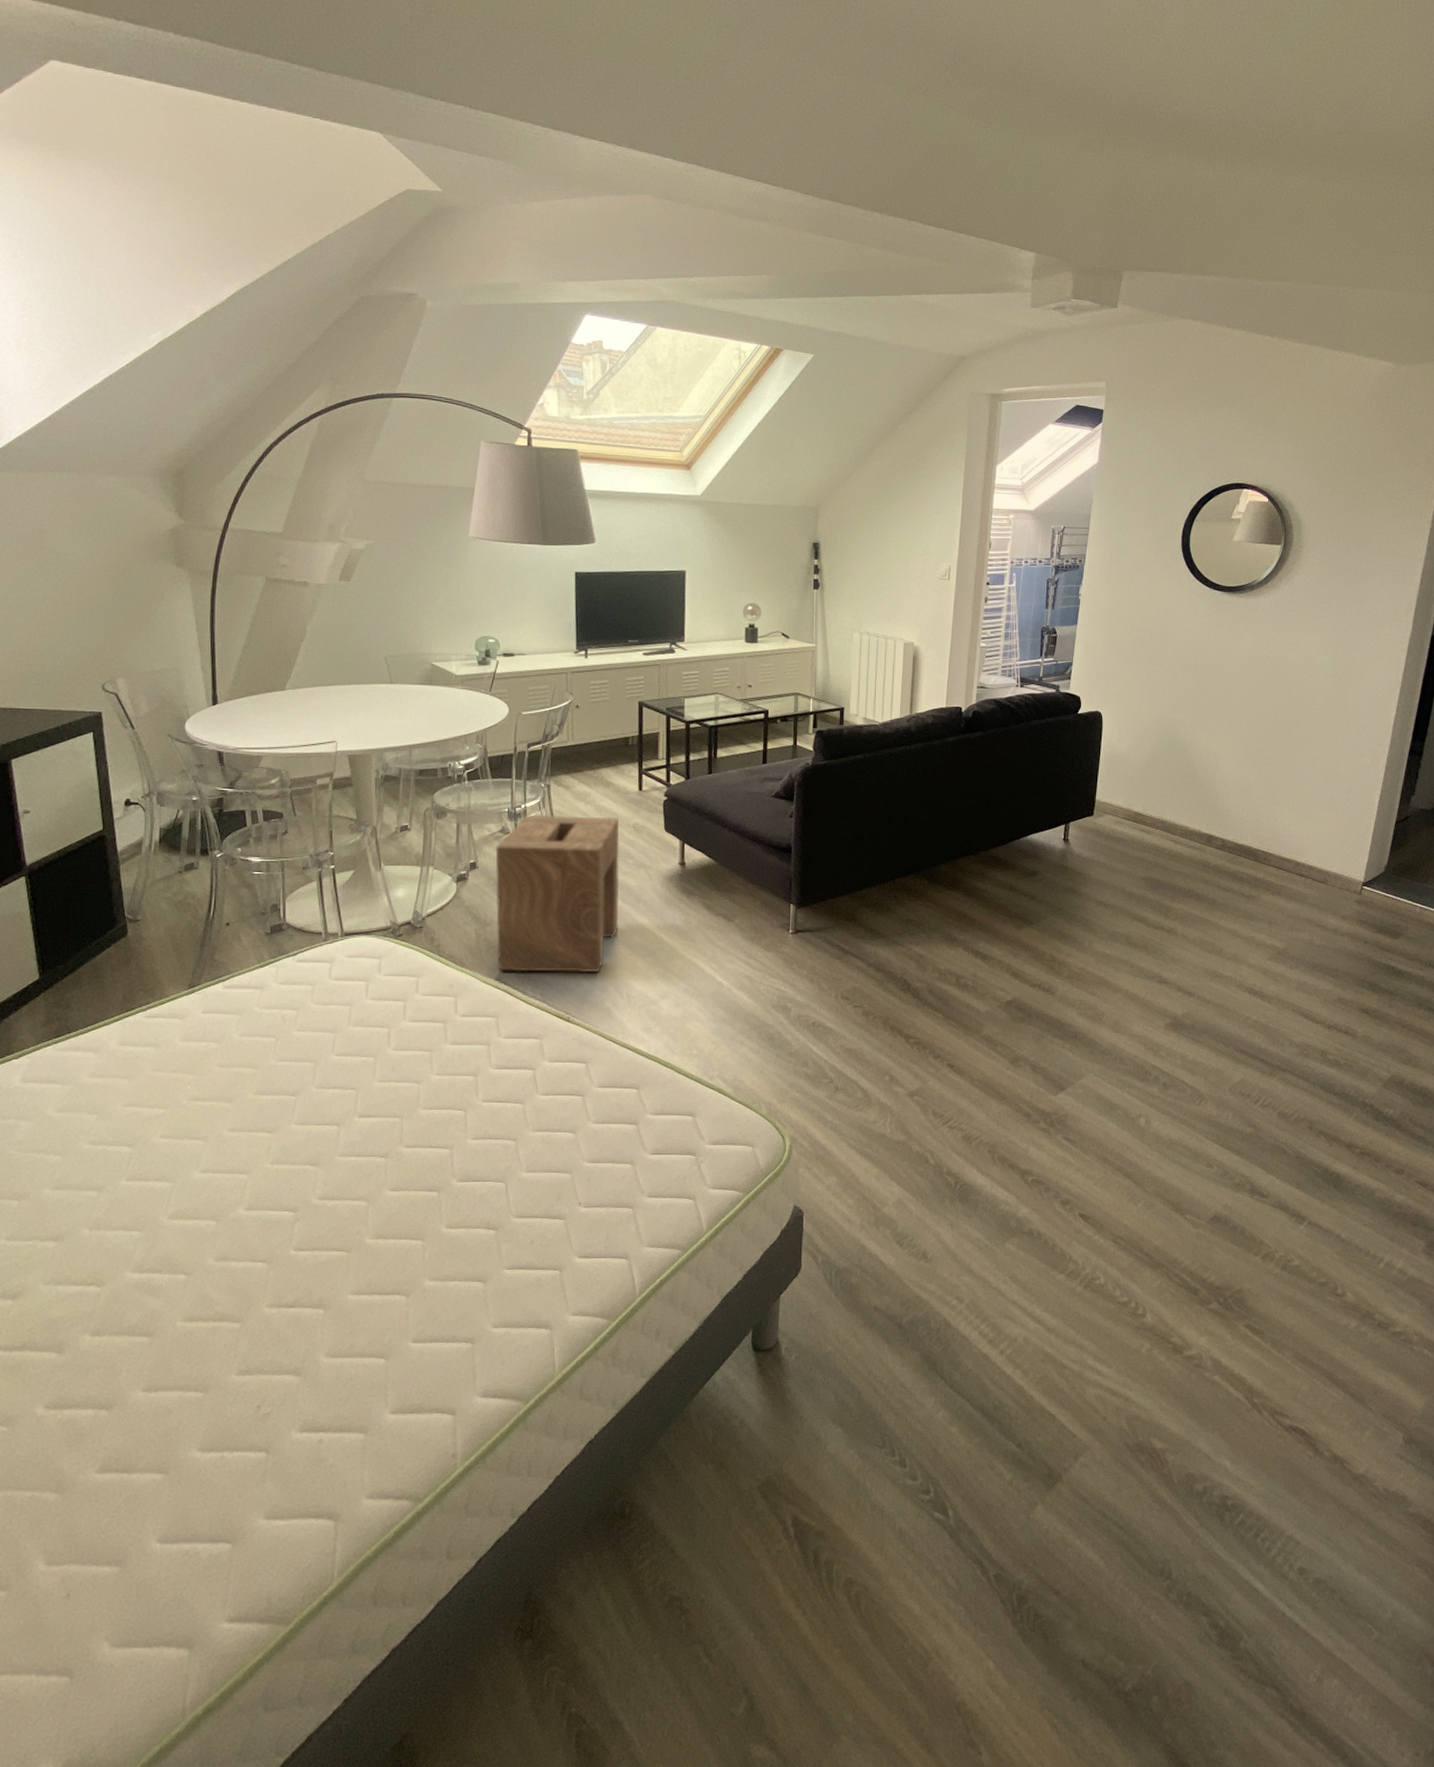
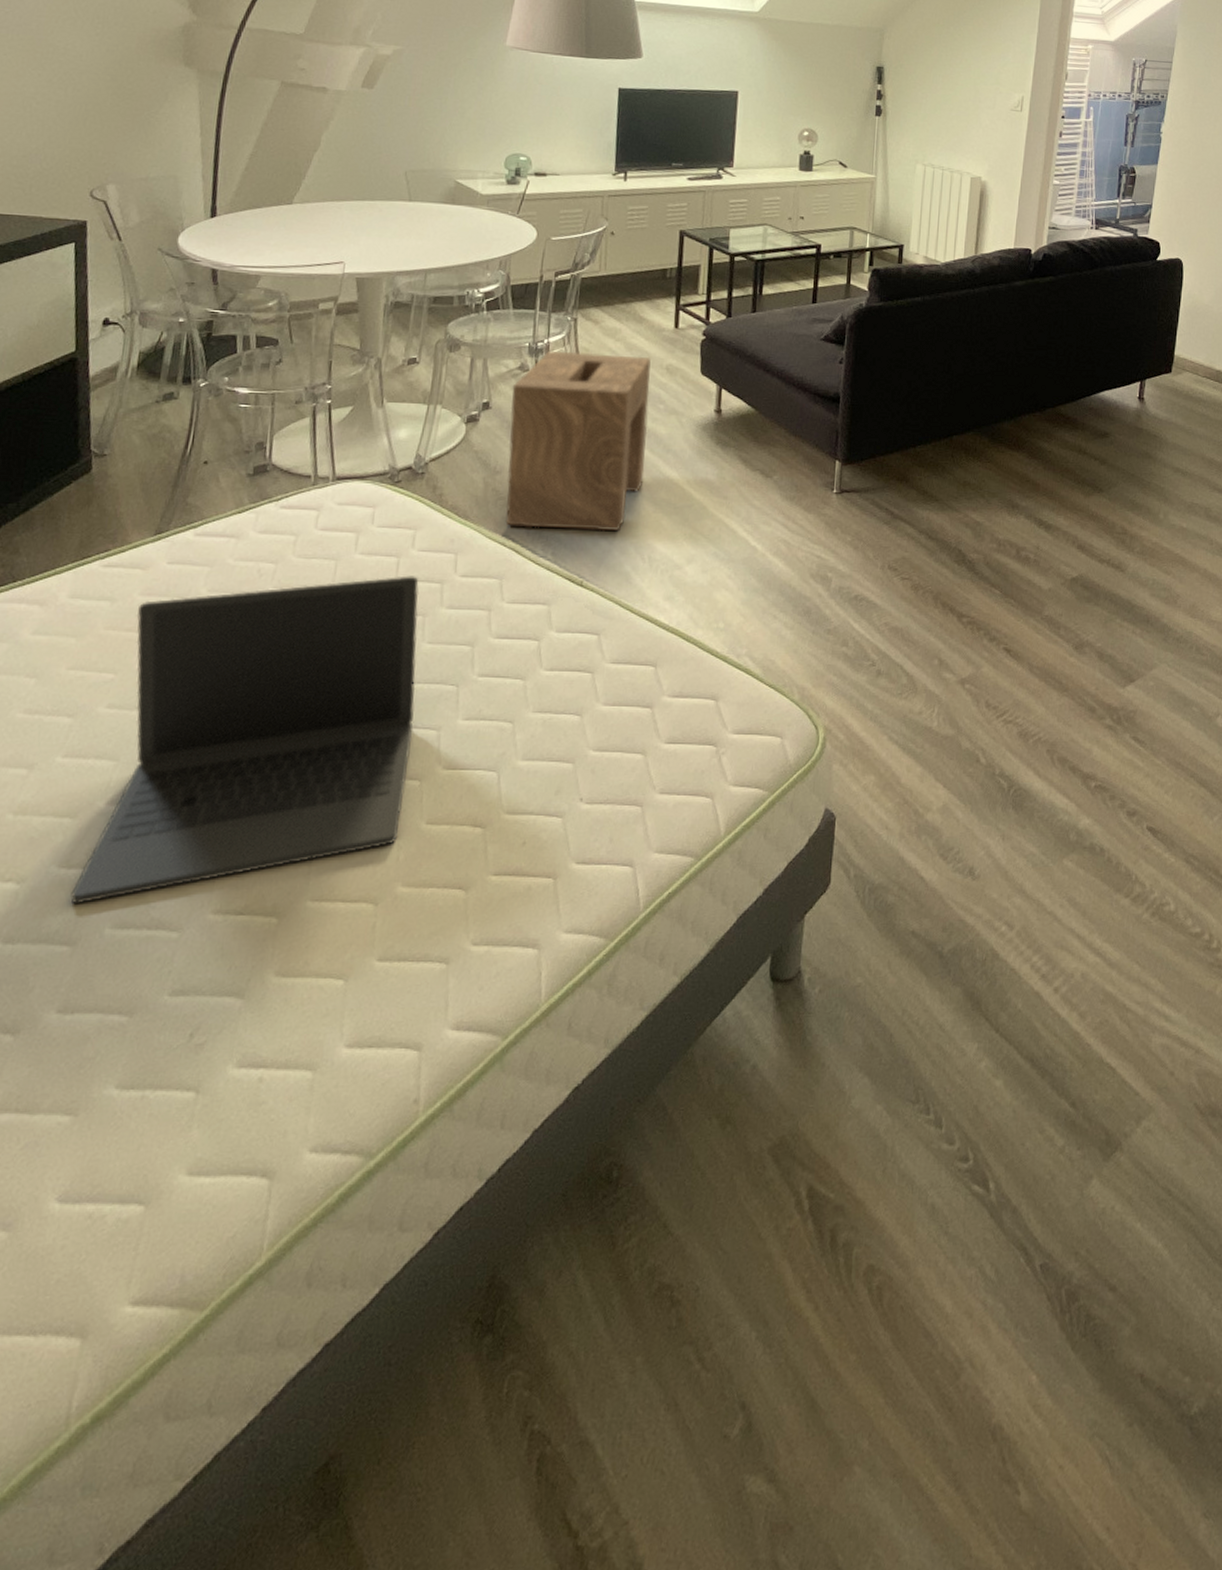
laptop: none [145,1017,429,1302] -> present [70,576,419,903]

